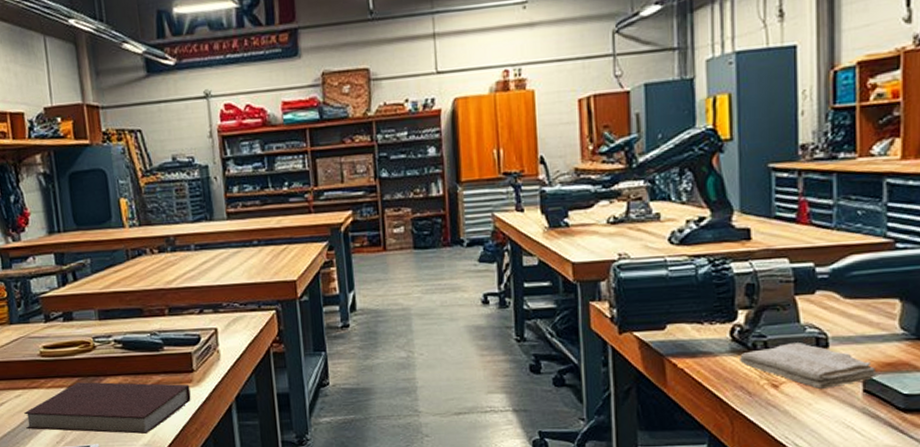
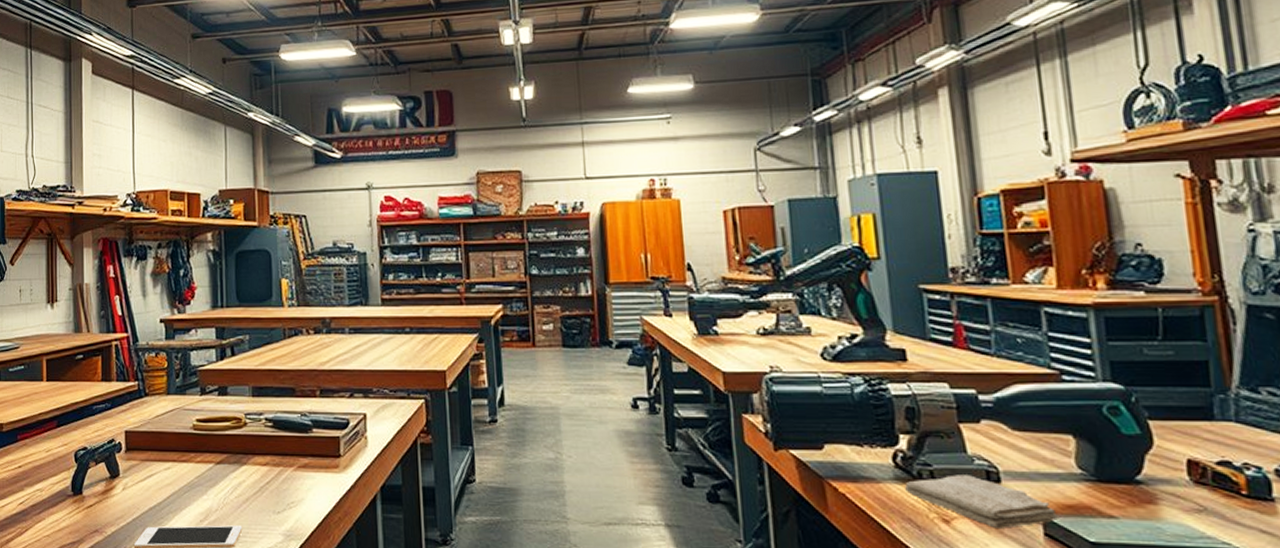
notebook: present [24,382,191,434] -> none [171,459,336,519]

